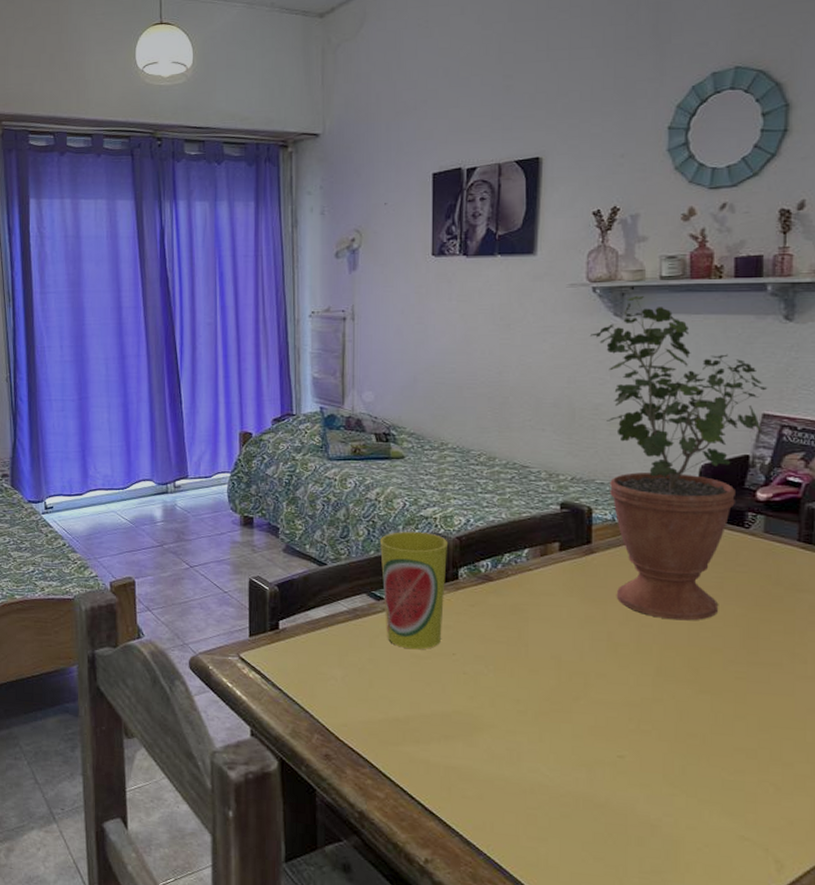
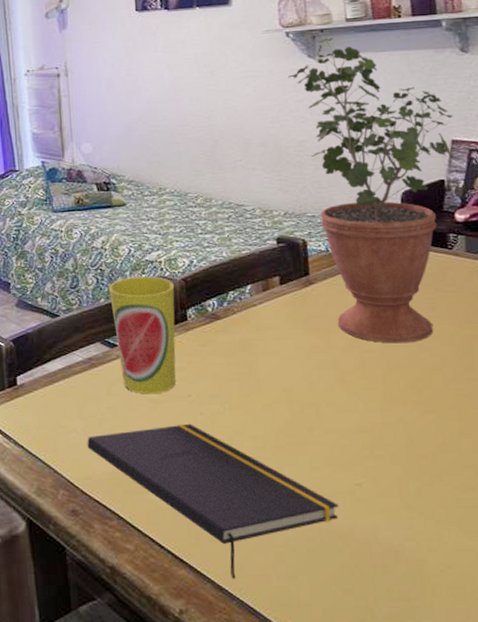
notepad: none [345,681,598,835] -> present [87,423,339,579]

